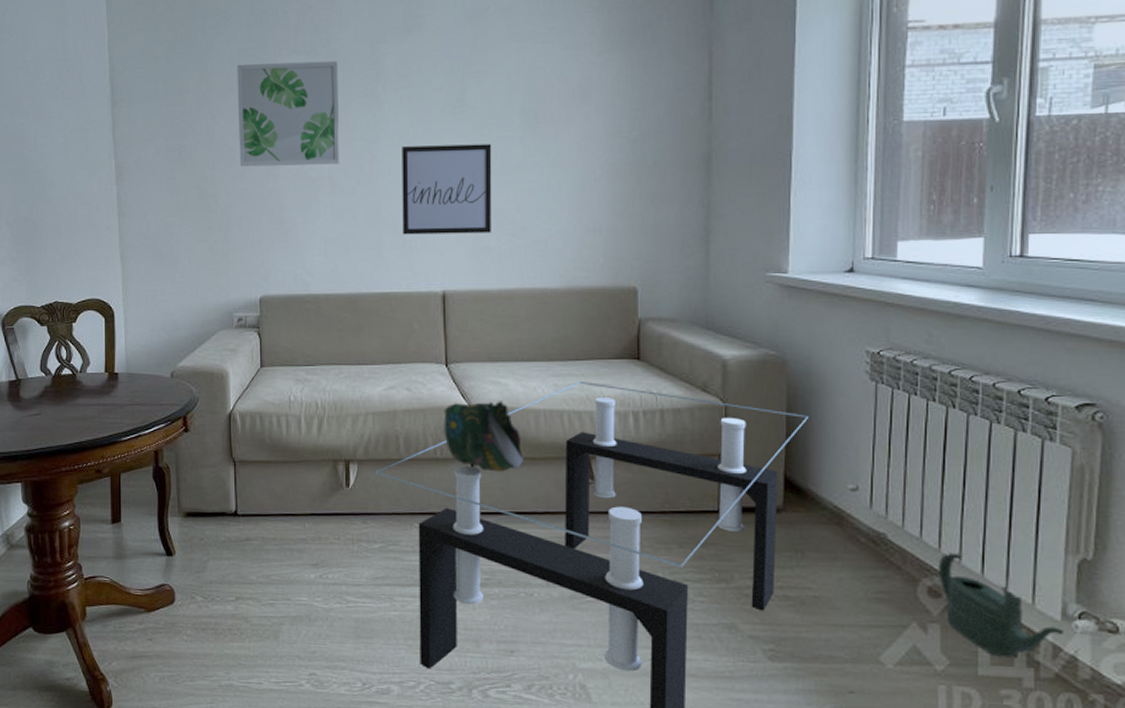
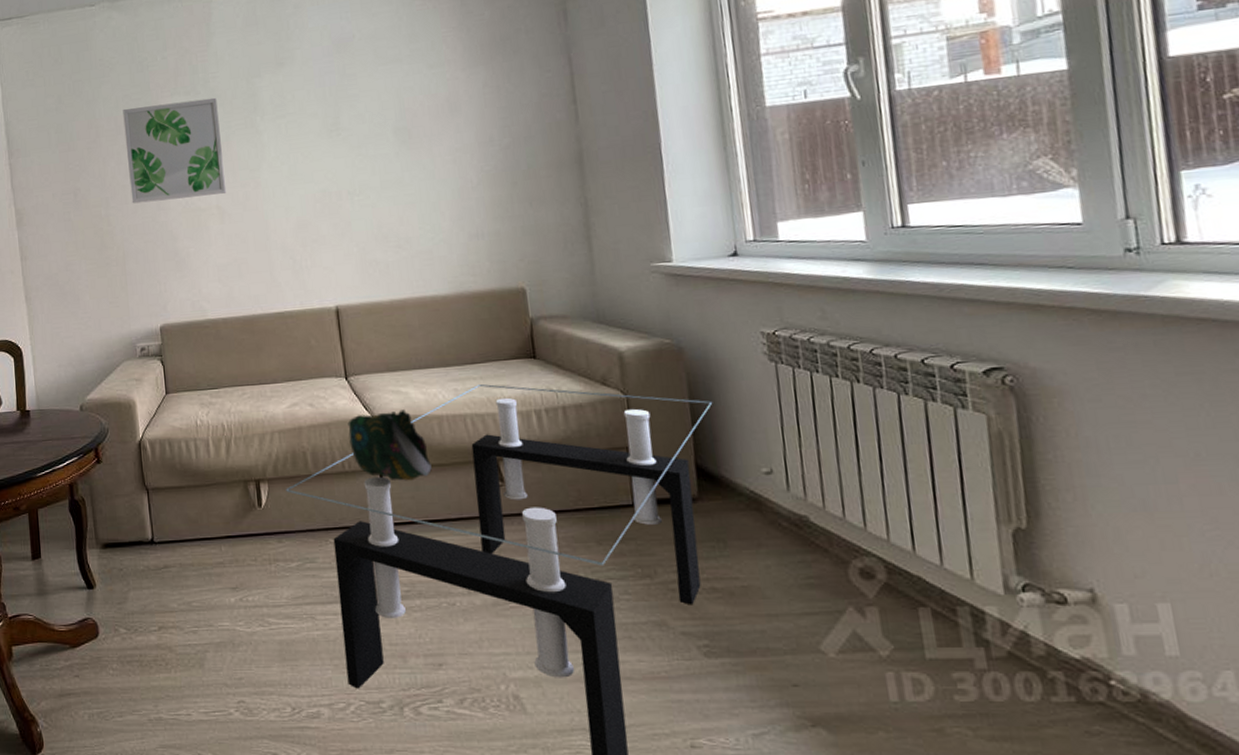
wall art: present [402,144,492,235] -> none [284,162,377,255]
watering can: present [937,552,1063,658] -> none [866,530,1009,638]

